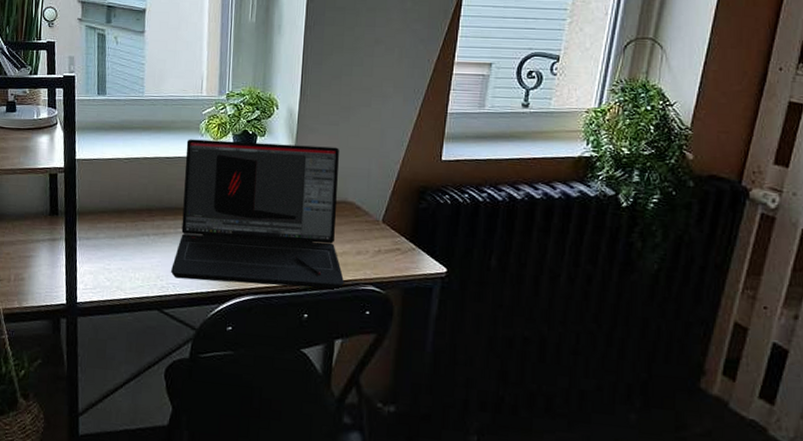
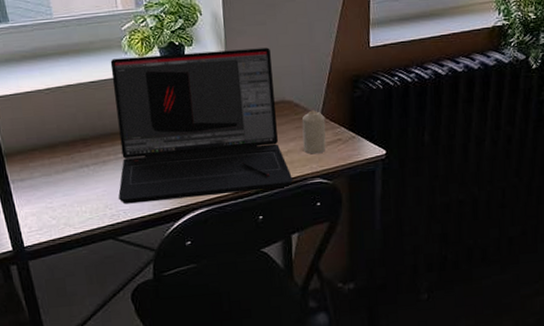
candle: none [359,215,386,261] -> present [302,110,326,154]

